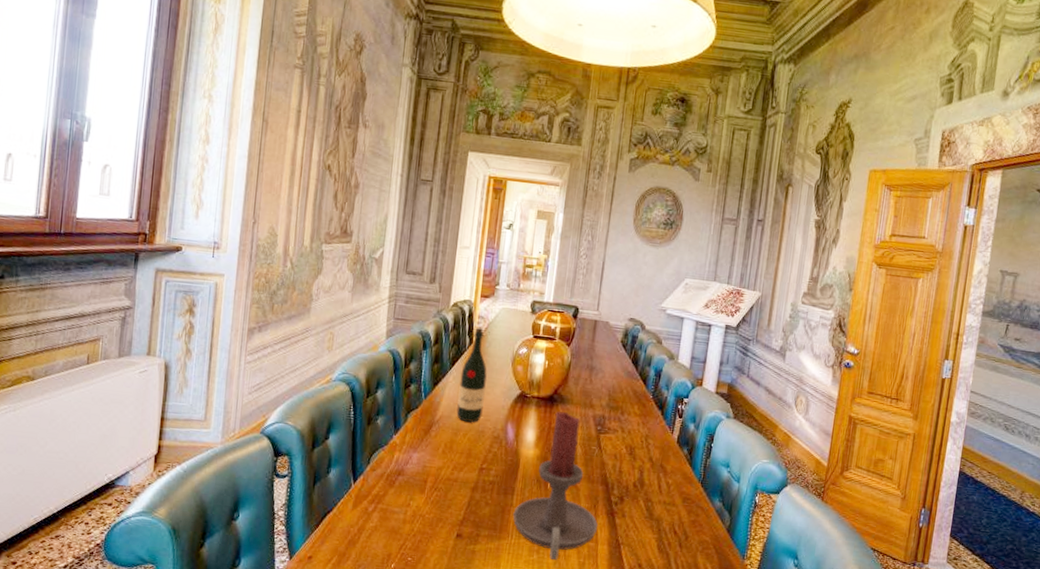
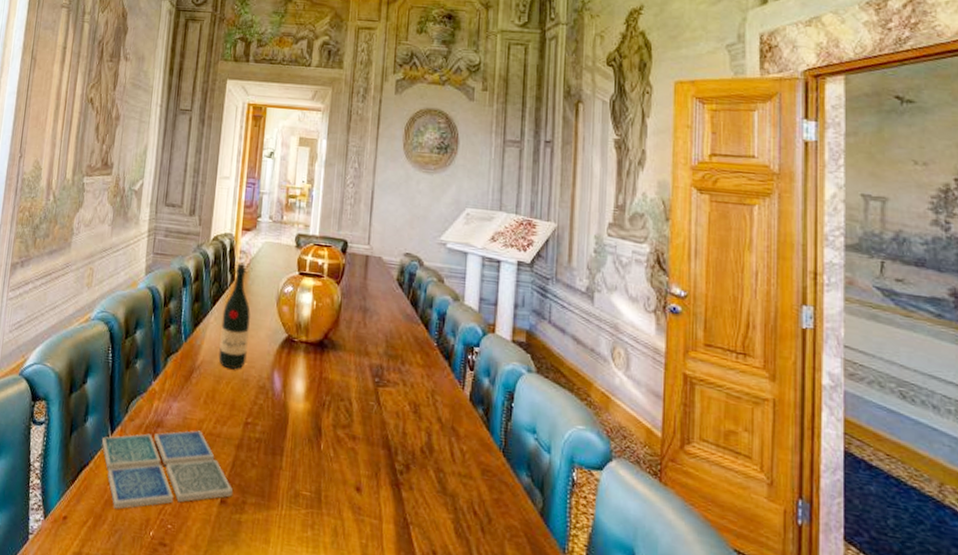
drink coaster: none [344,476,469,547] -> present [101,430,234,509]
candle holder: present [513,411,598,561] -> none [282,359,381,540]

